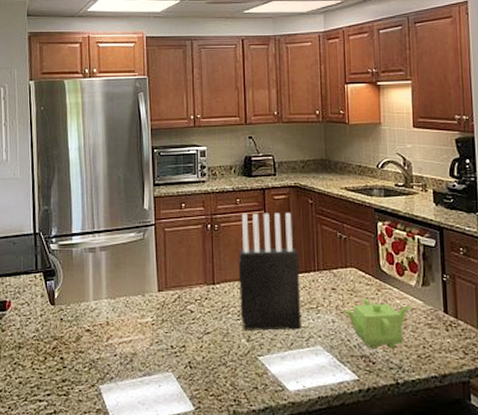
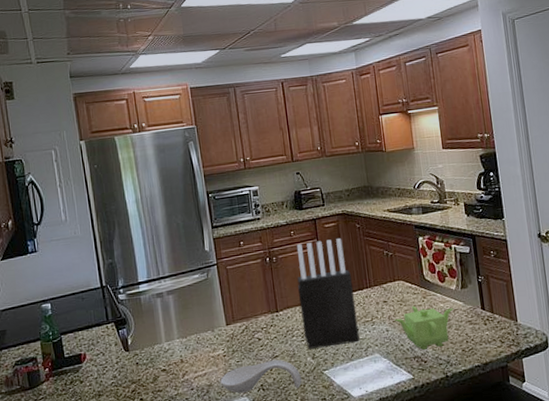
spoon rest: none [145,336,233,372] -> present [220,359,302,393]

